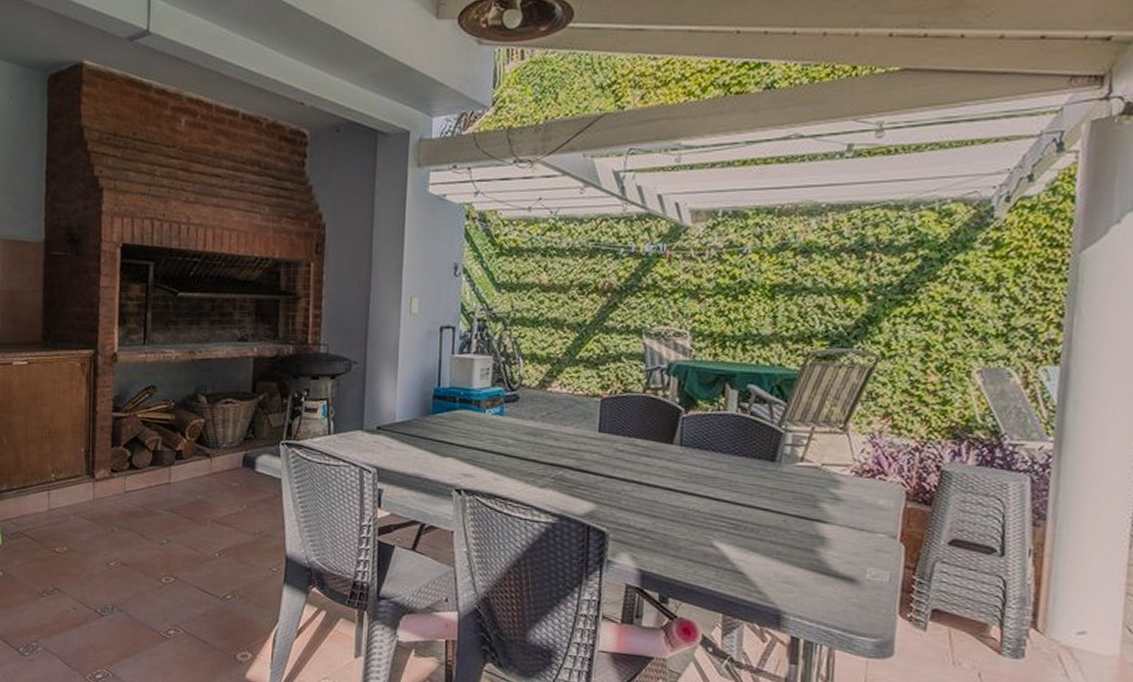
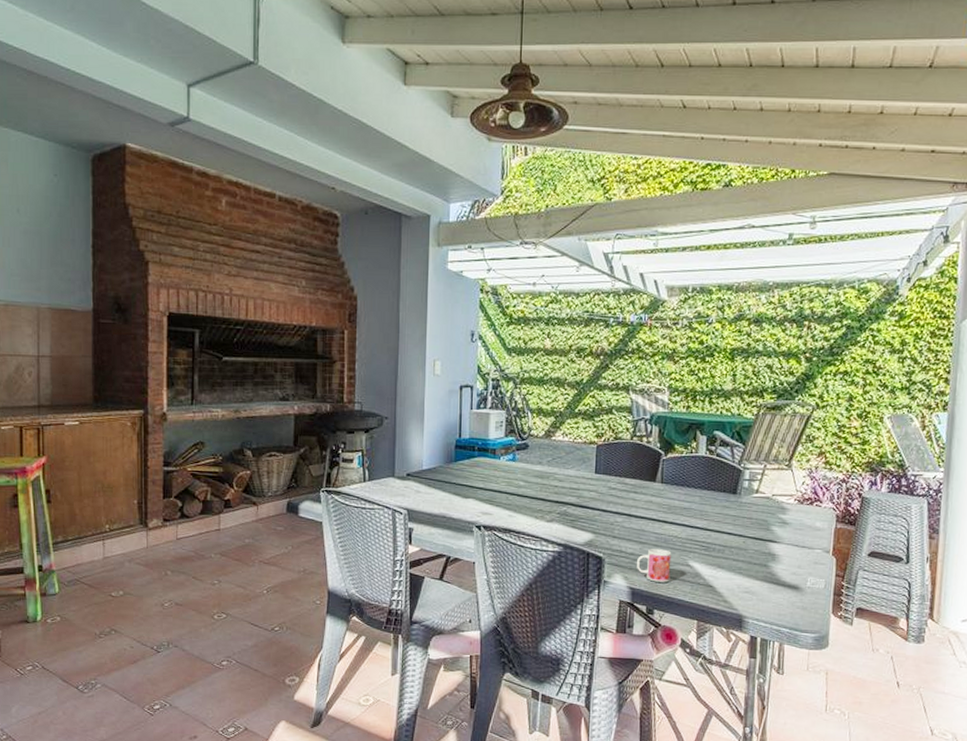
mug: none [647,524,692,566] -> present [636,549,672,583]

